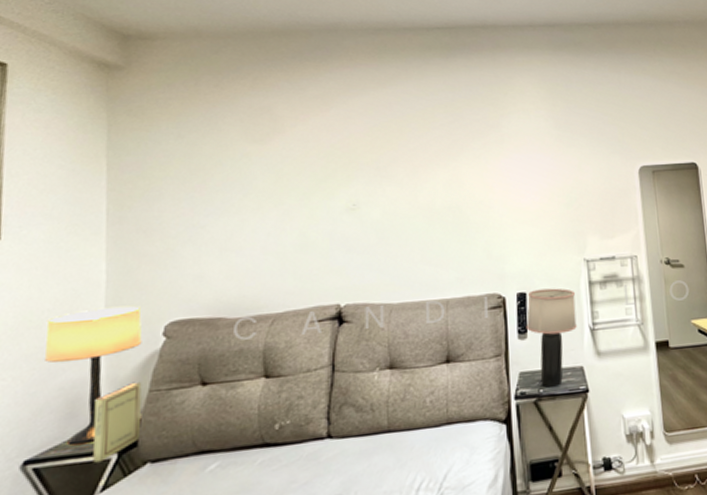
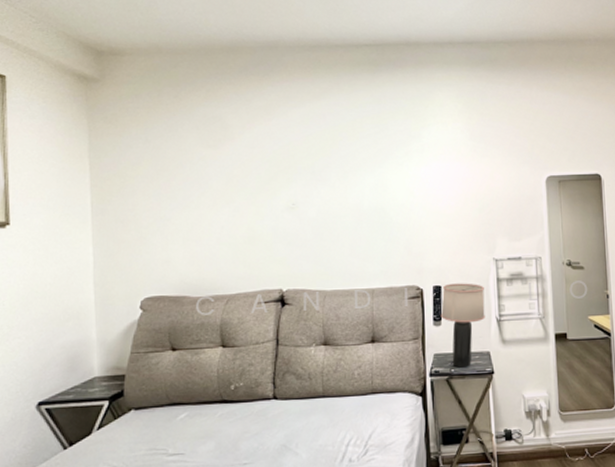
table lamp: present [45,305,142,445] -> none [49,283,124,393]
book: present [93,381,142,463] -> none [89,345,126,407]

